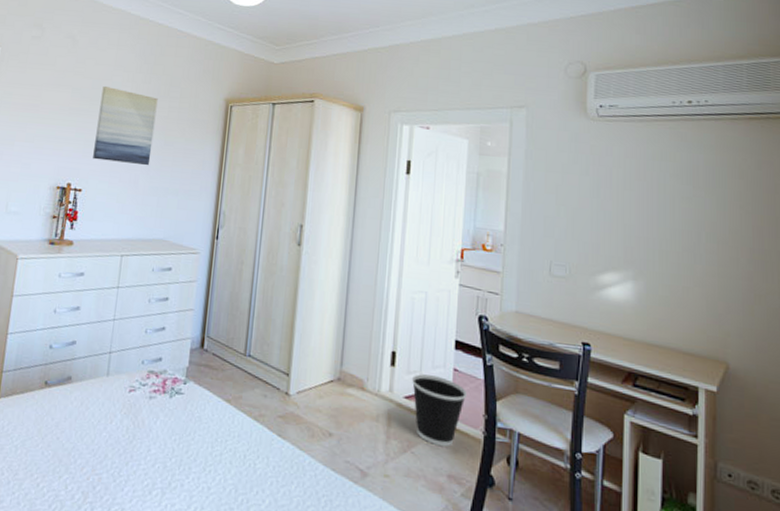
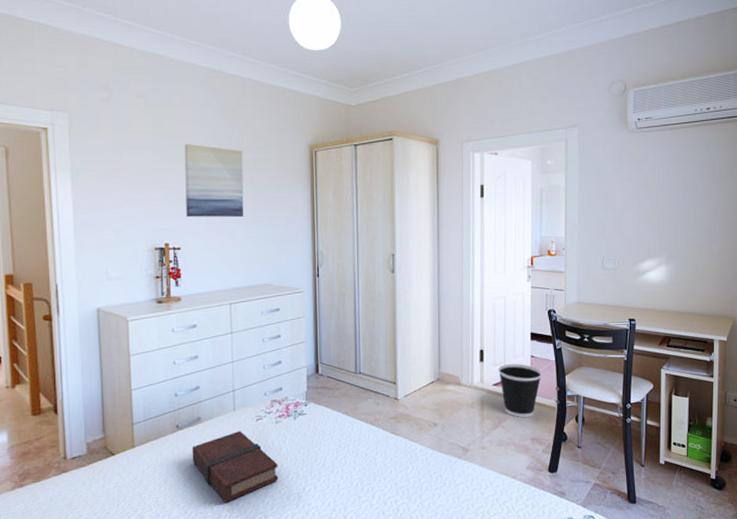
book: none [54,399,145,484] -> present [192,430,278,504]

